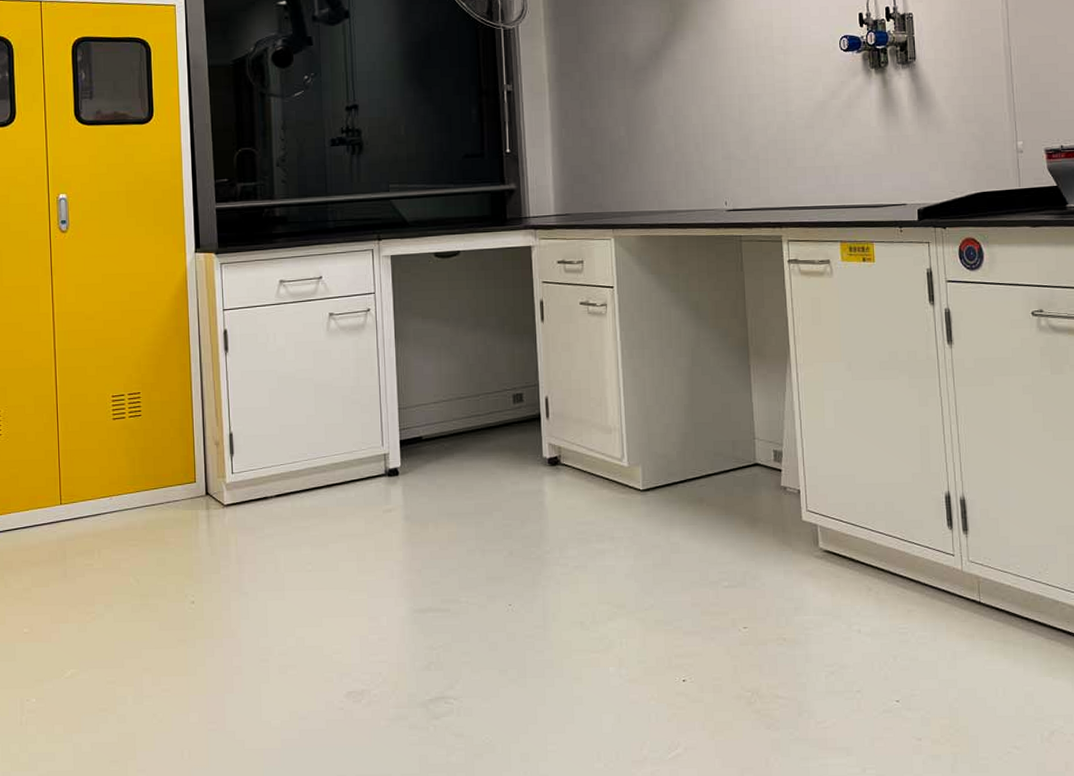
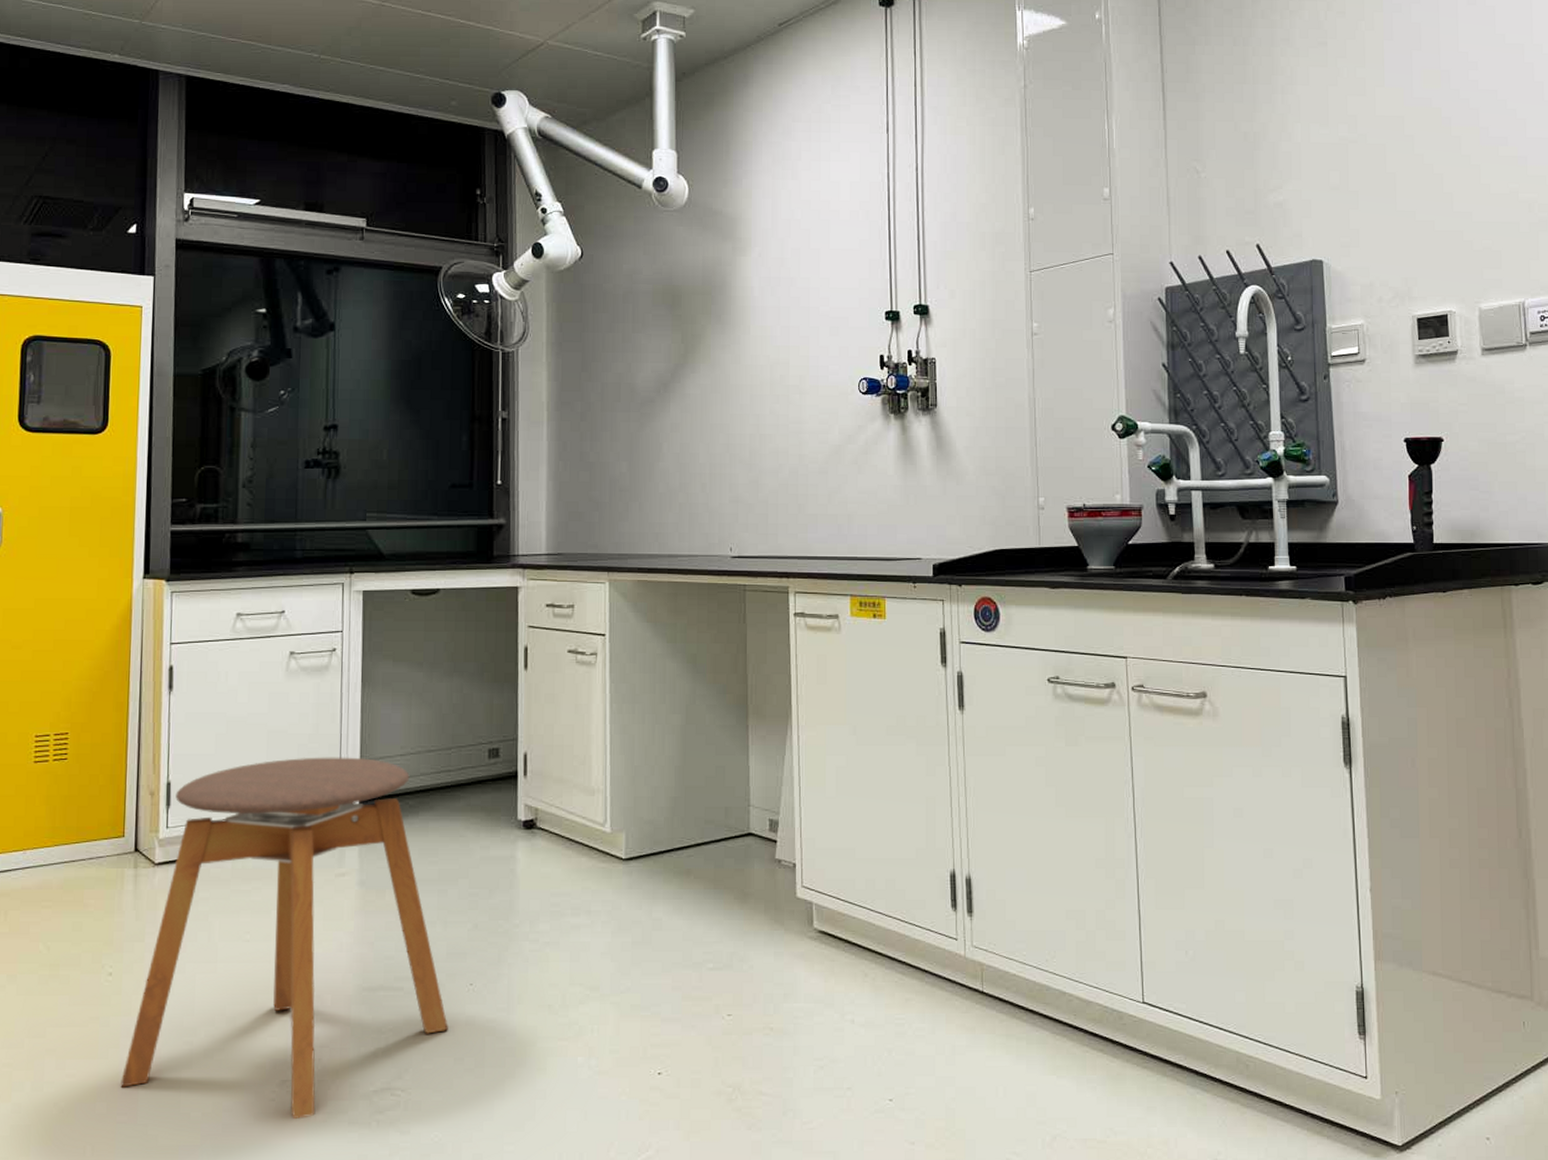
stool: none [209,405,492,725] -> present [120,757,448,1119]

